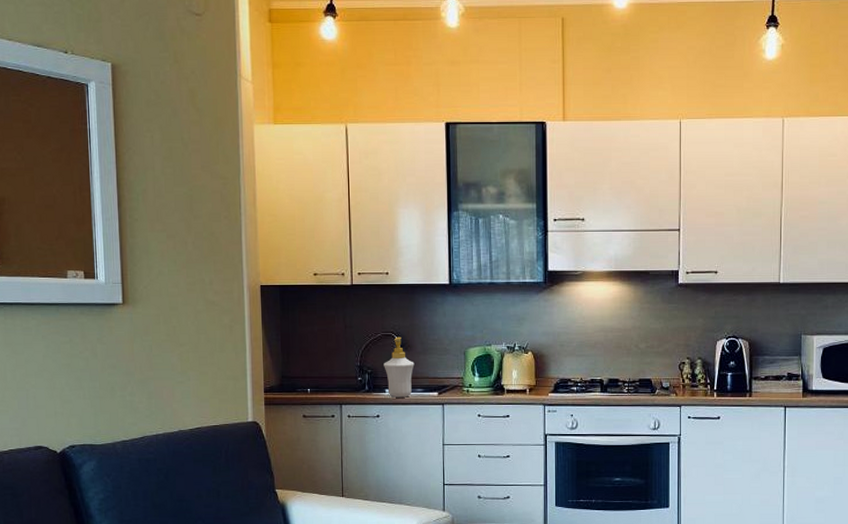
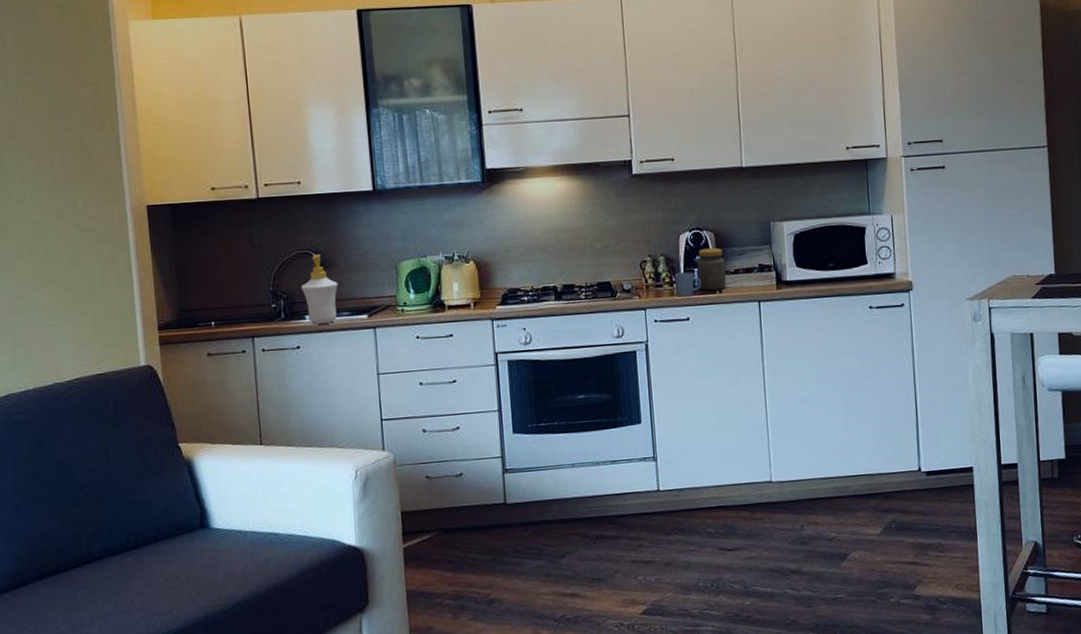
mug: none [710,376,733,399] -> present [675,272,701,298]
jar: none [731,355,756,394] -> present [697,247,726,291]

